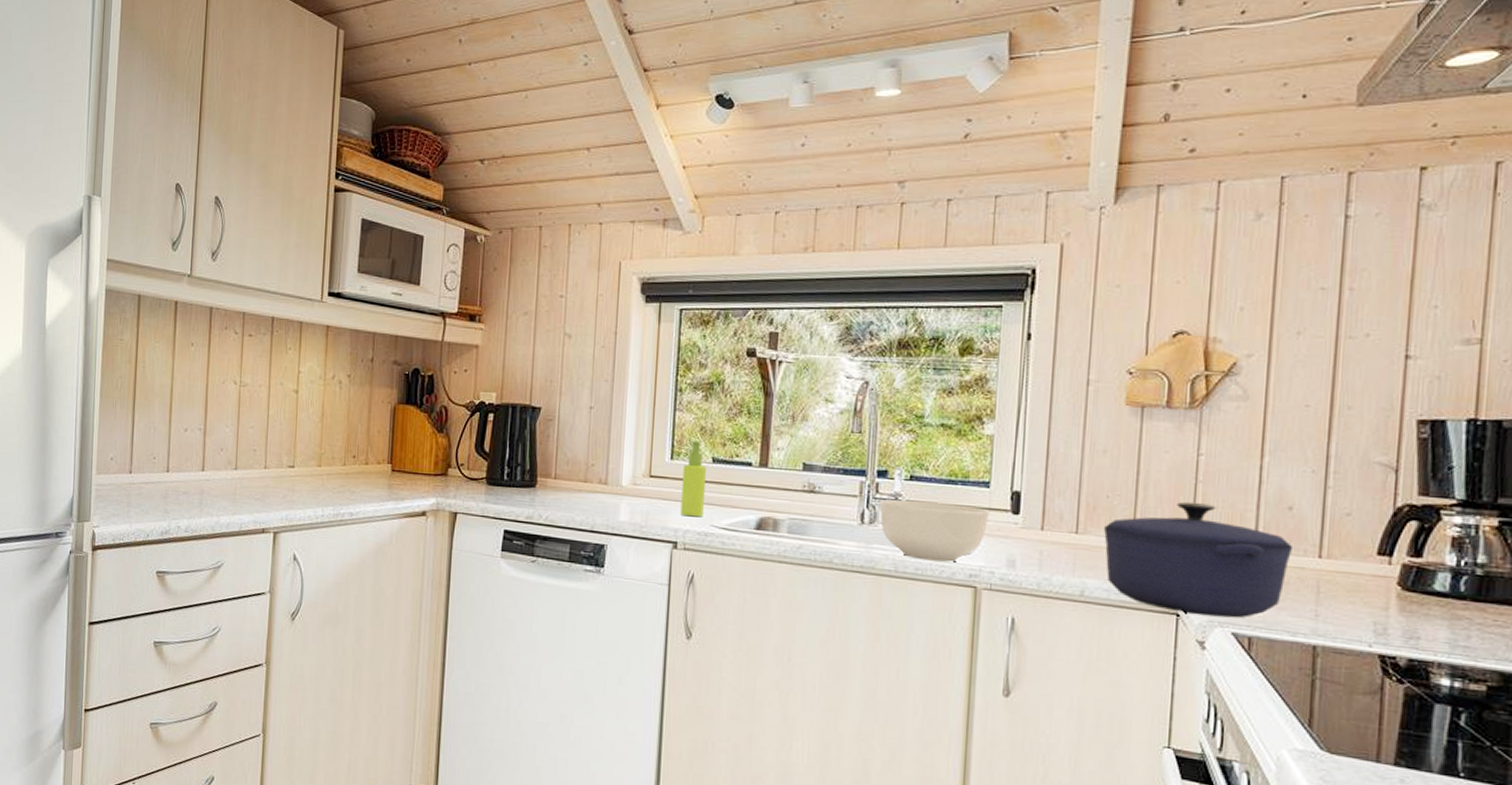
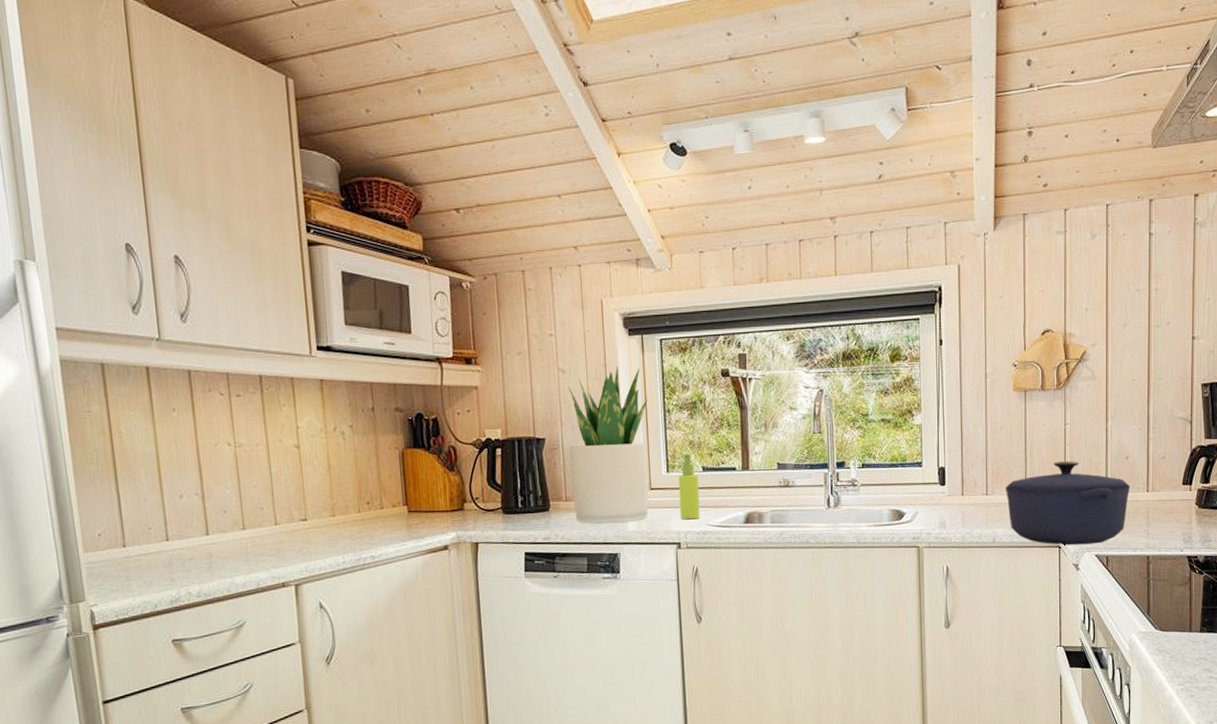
planter: none [562,335,658,511] -> present [568,366,649,525]
bowl: present [879,499,990,563] -> none [840,483,924,531]

